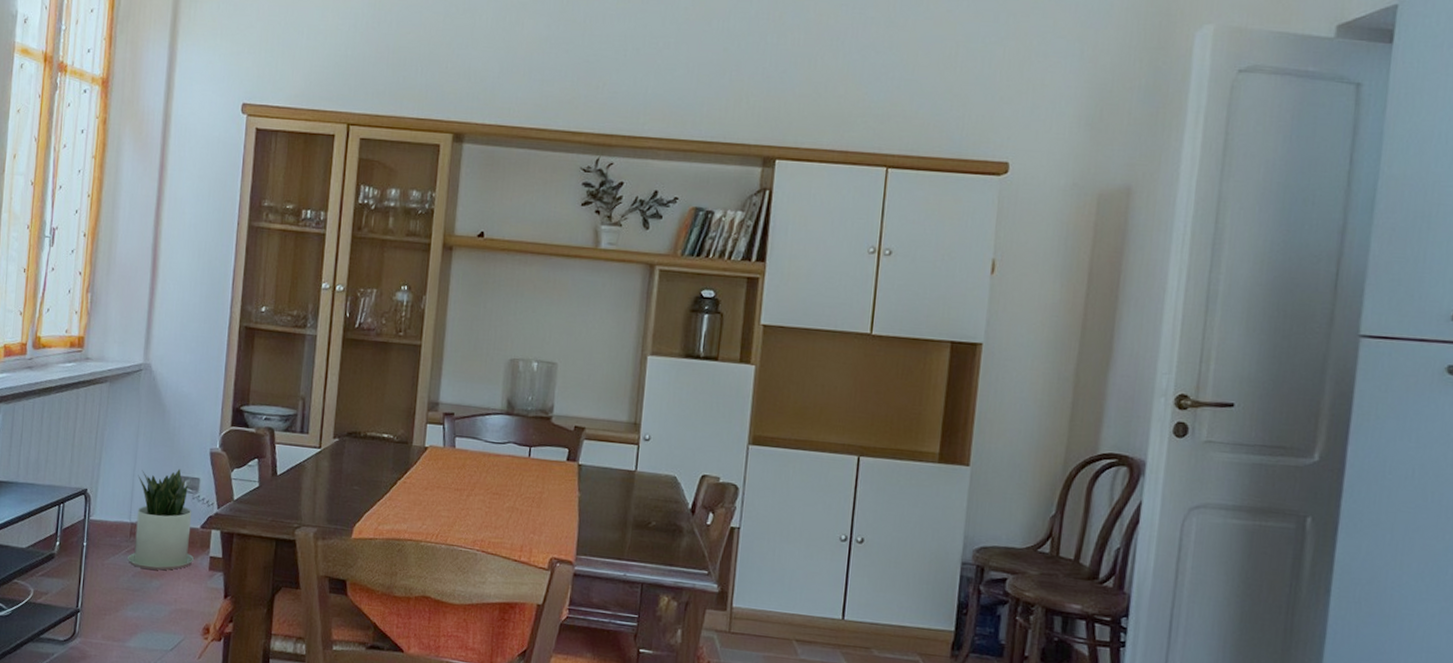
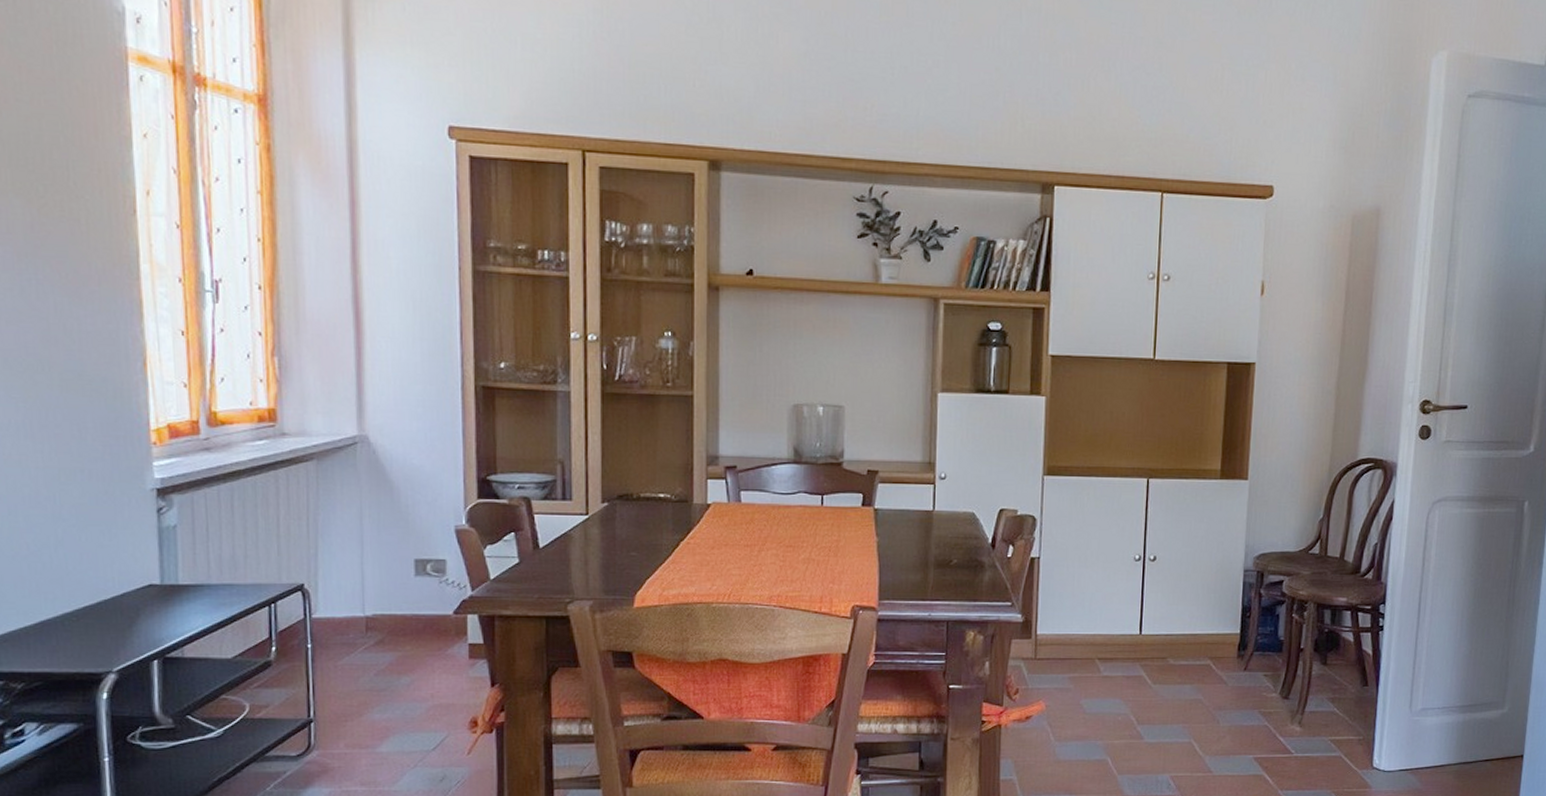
planter: present [128,468,195,571] -> none [366,550,450,665]

